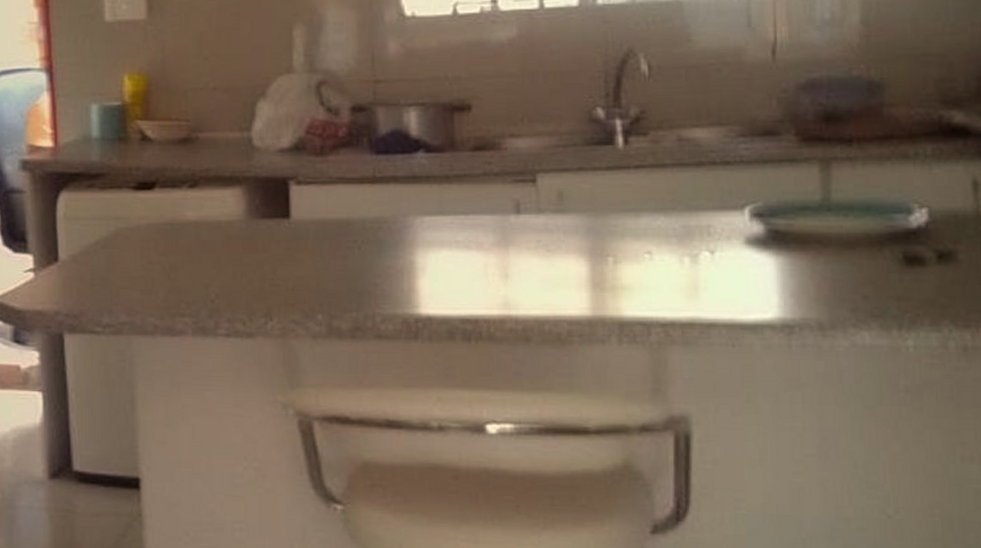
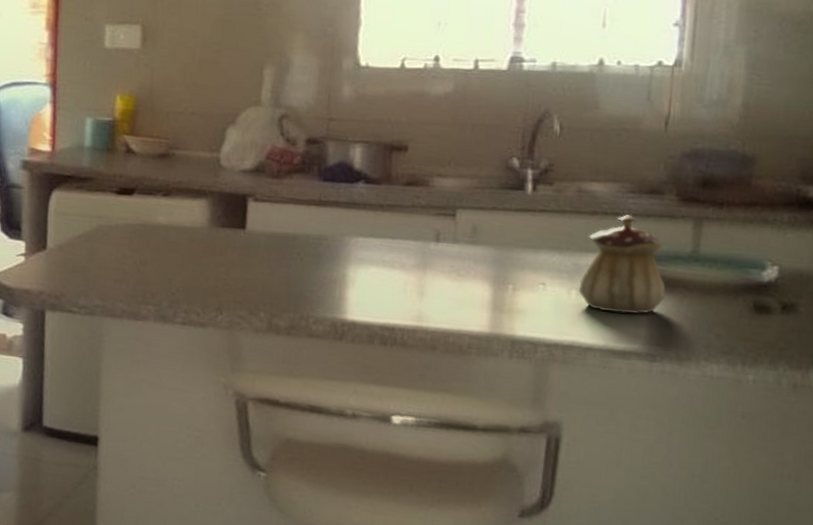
teapot: none [692,163,798,280] -> present [578,215,666,315]

